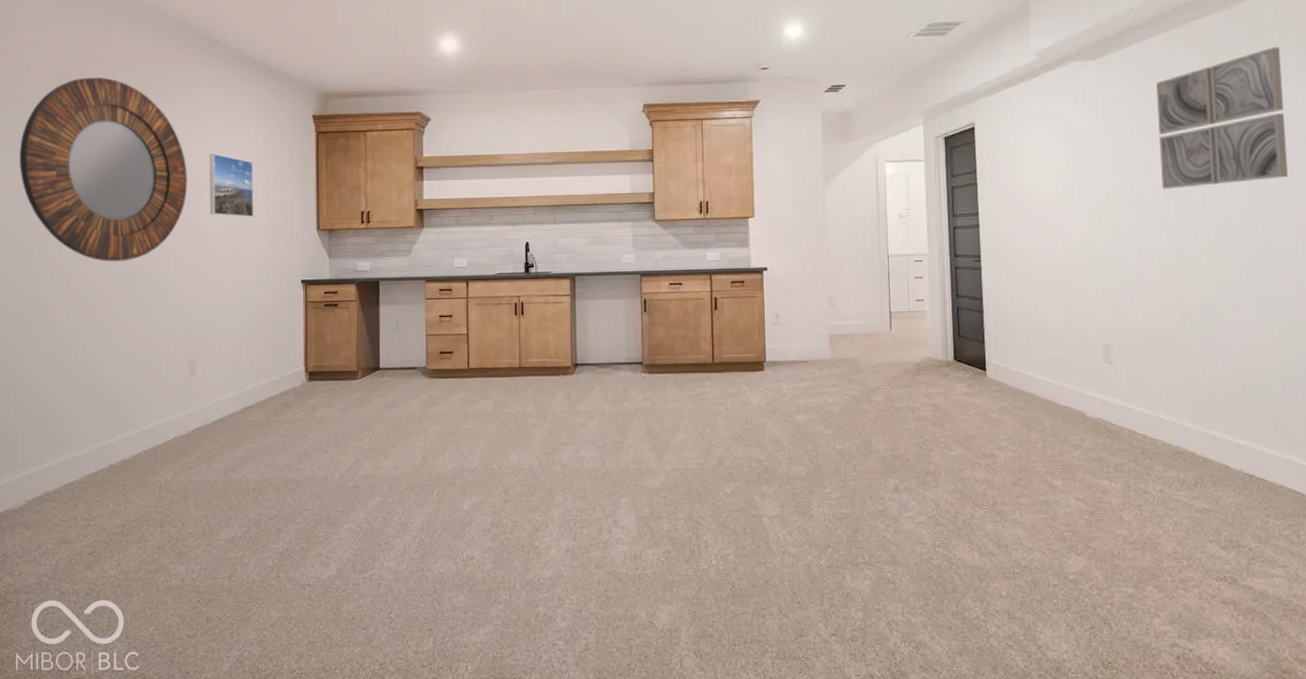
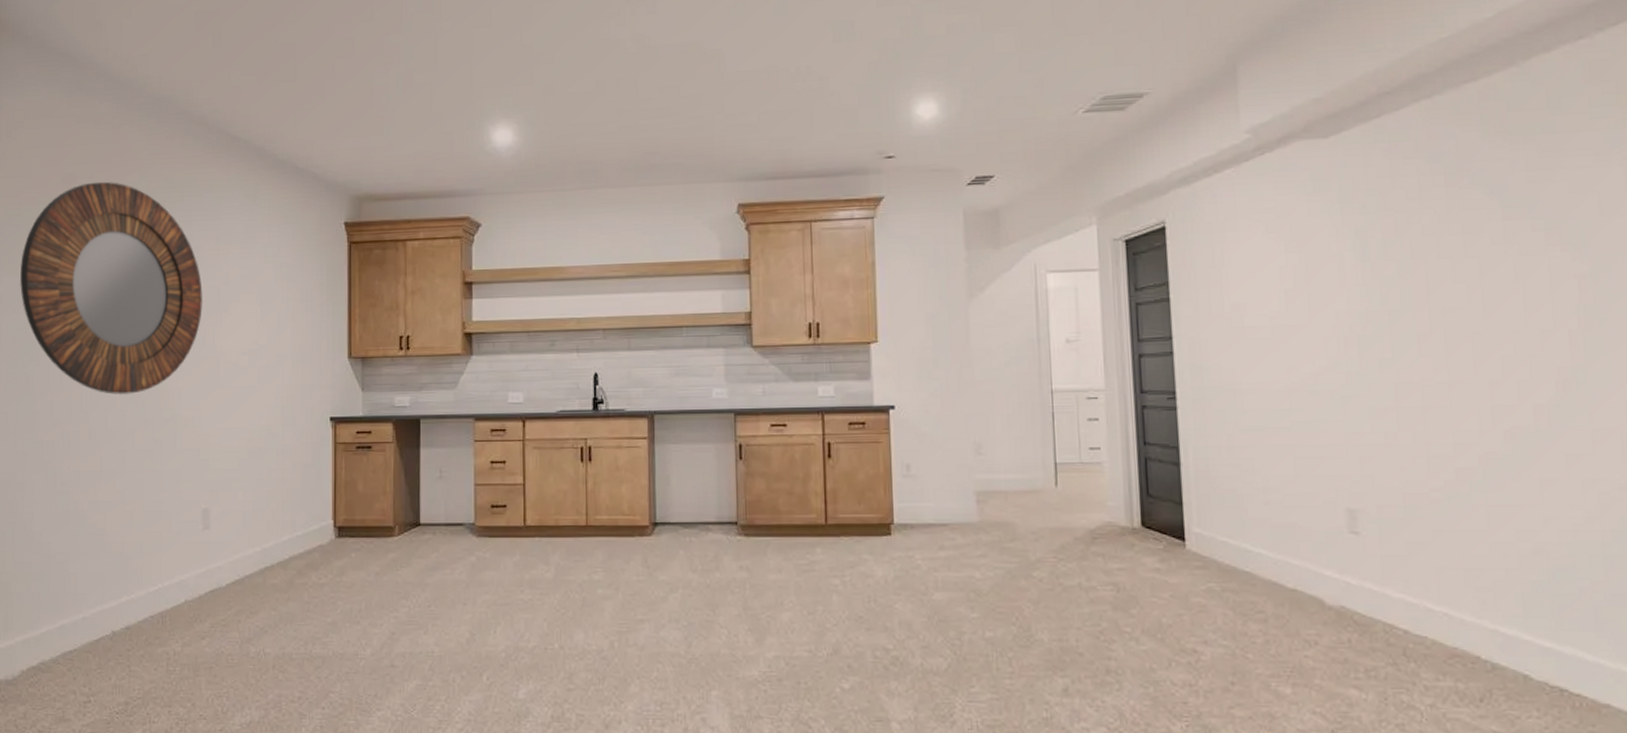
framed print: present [209,154,254,218] -> none [227,268,277,343]
wall art: present [1156,47,1289,189] -> none [1415,115,1608,306]

